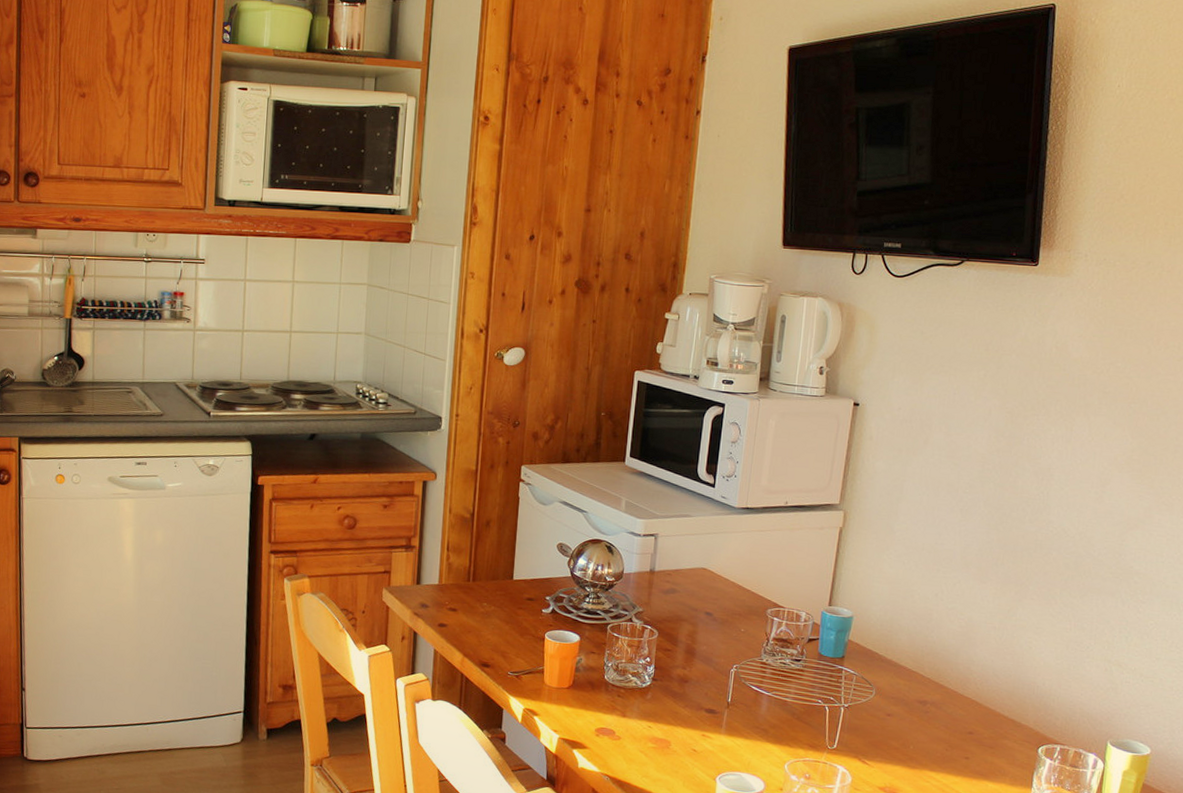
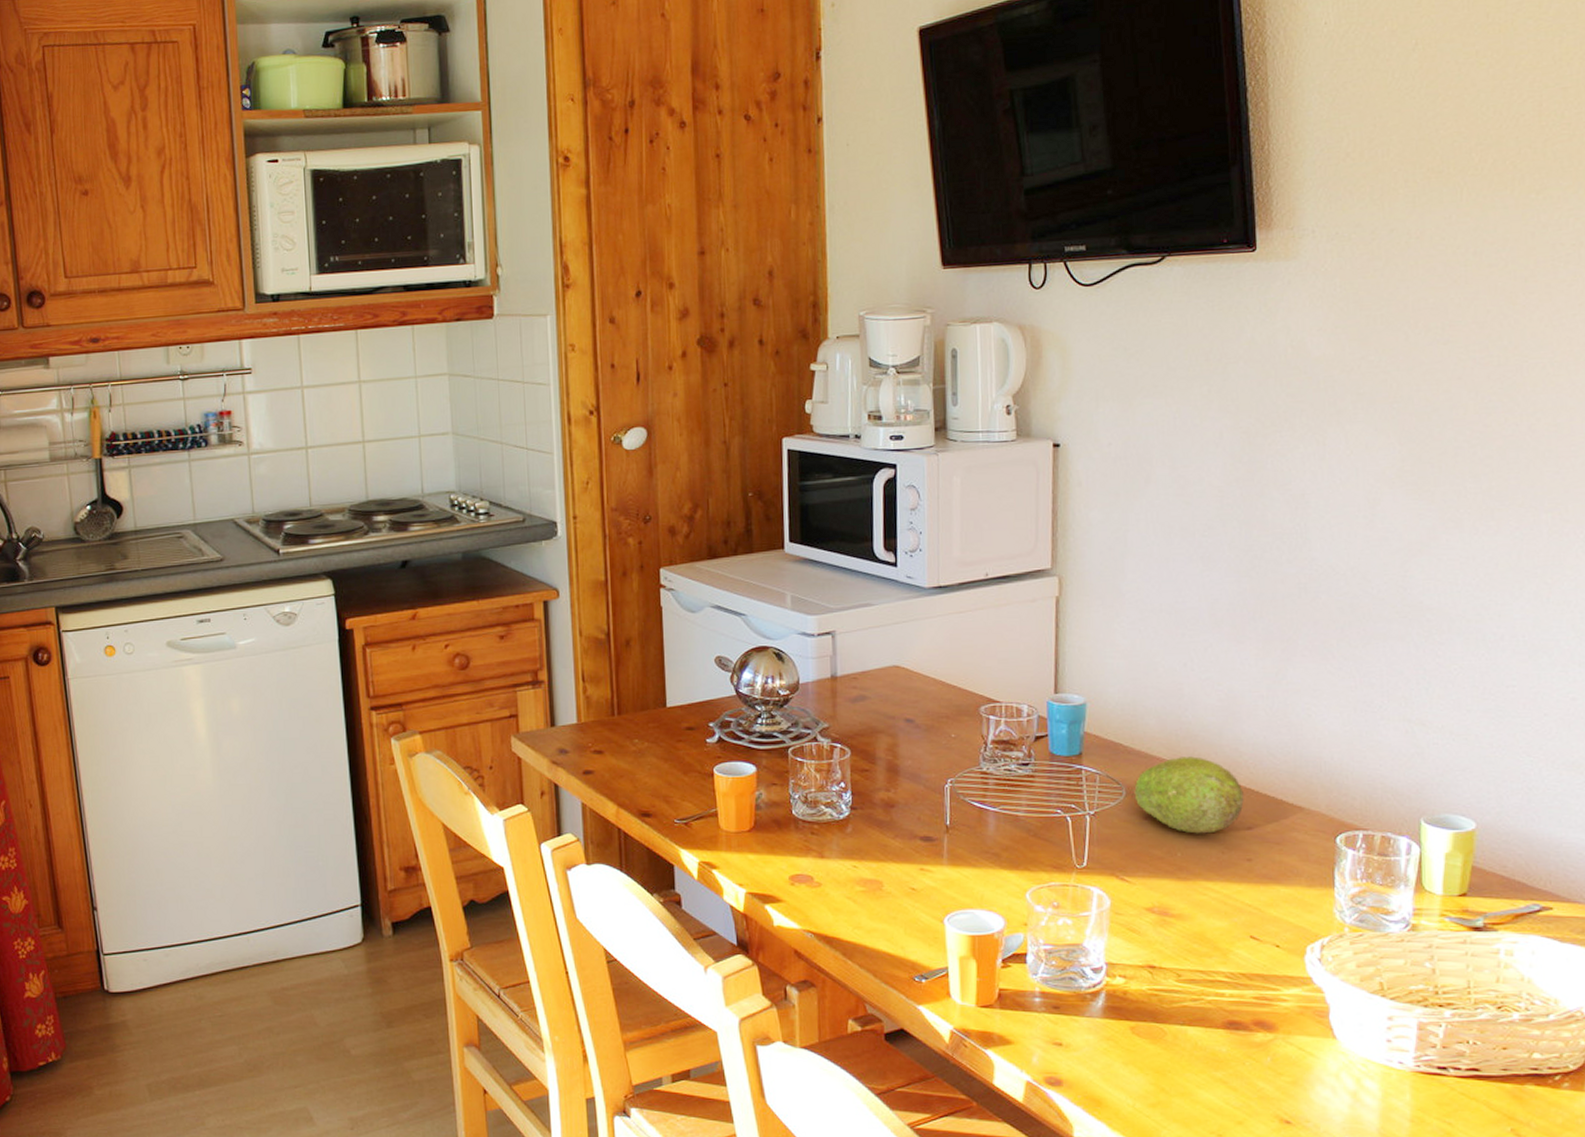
fruit: none [881,668,970,733] -> present [1134,756,1244,834]

